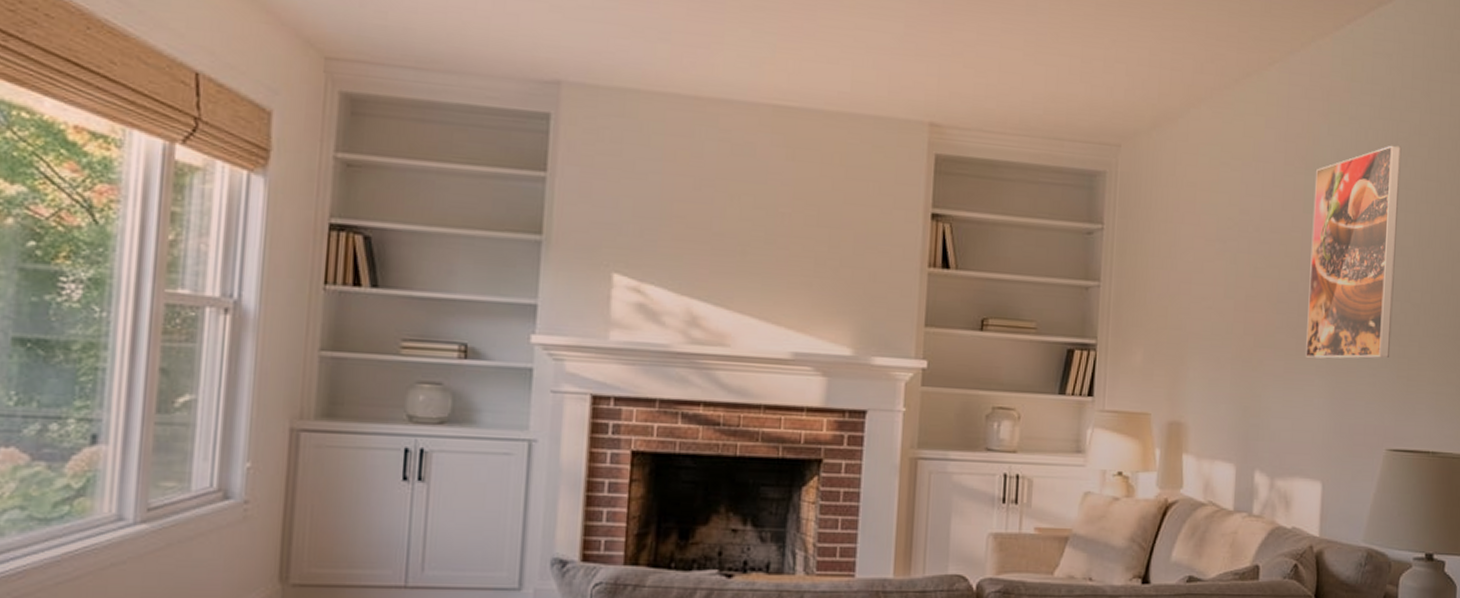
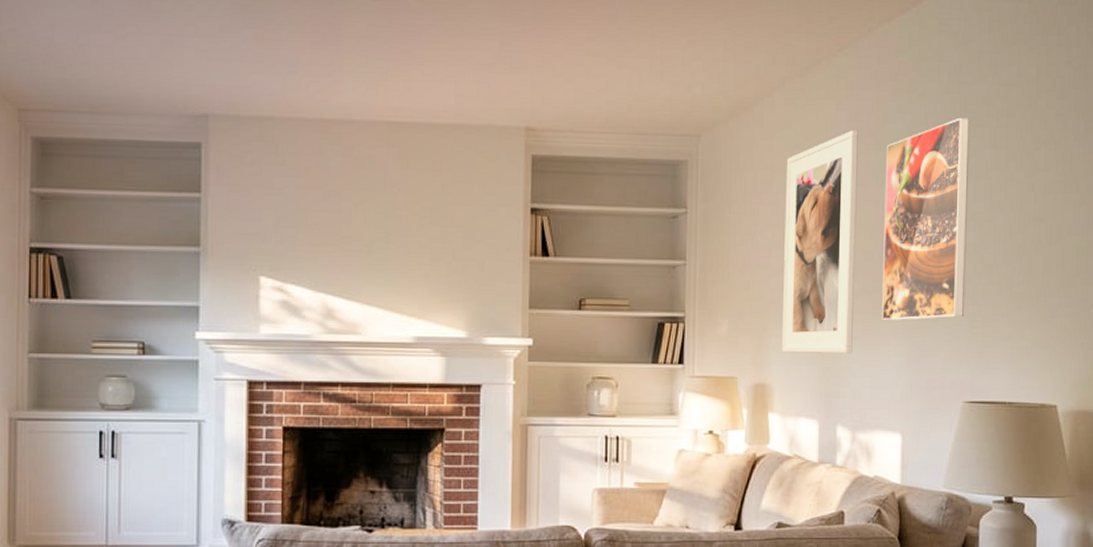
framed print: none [1200,150,1287,393] -> present [782,130,858,354]

